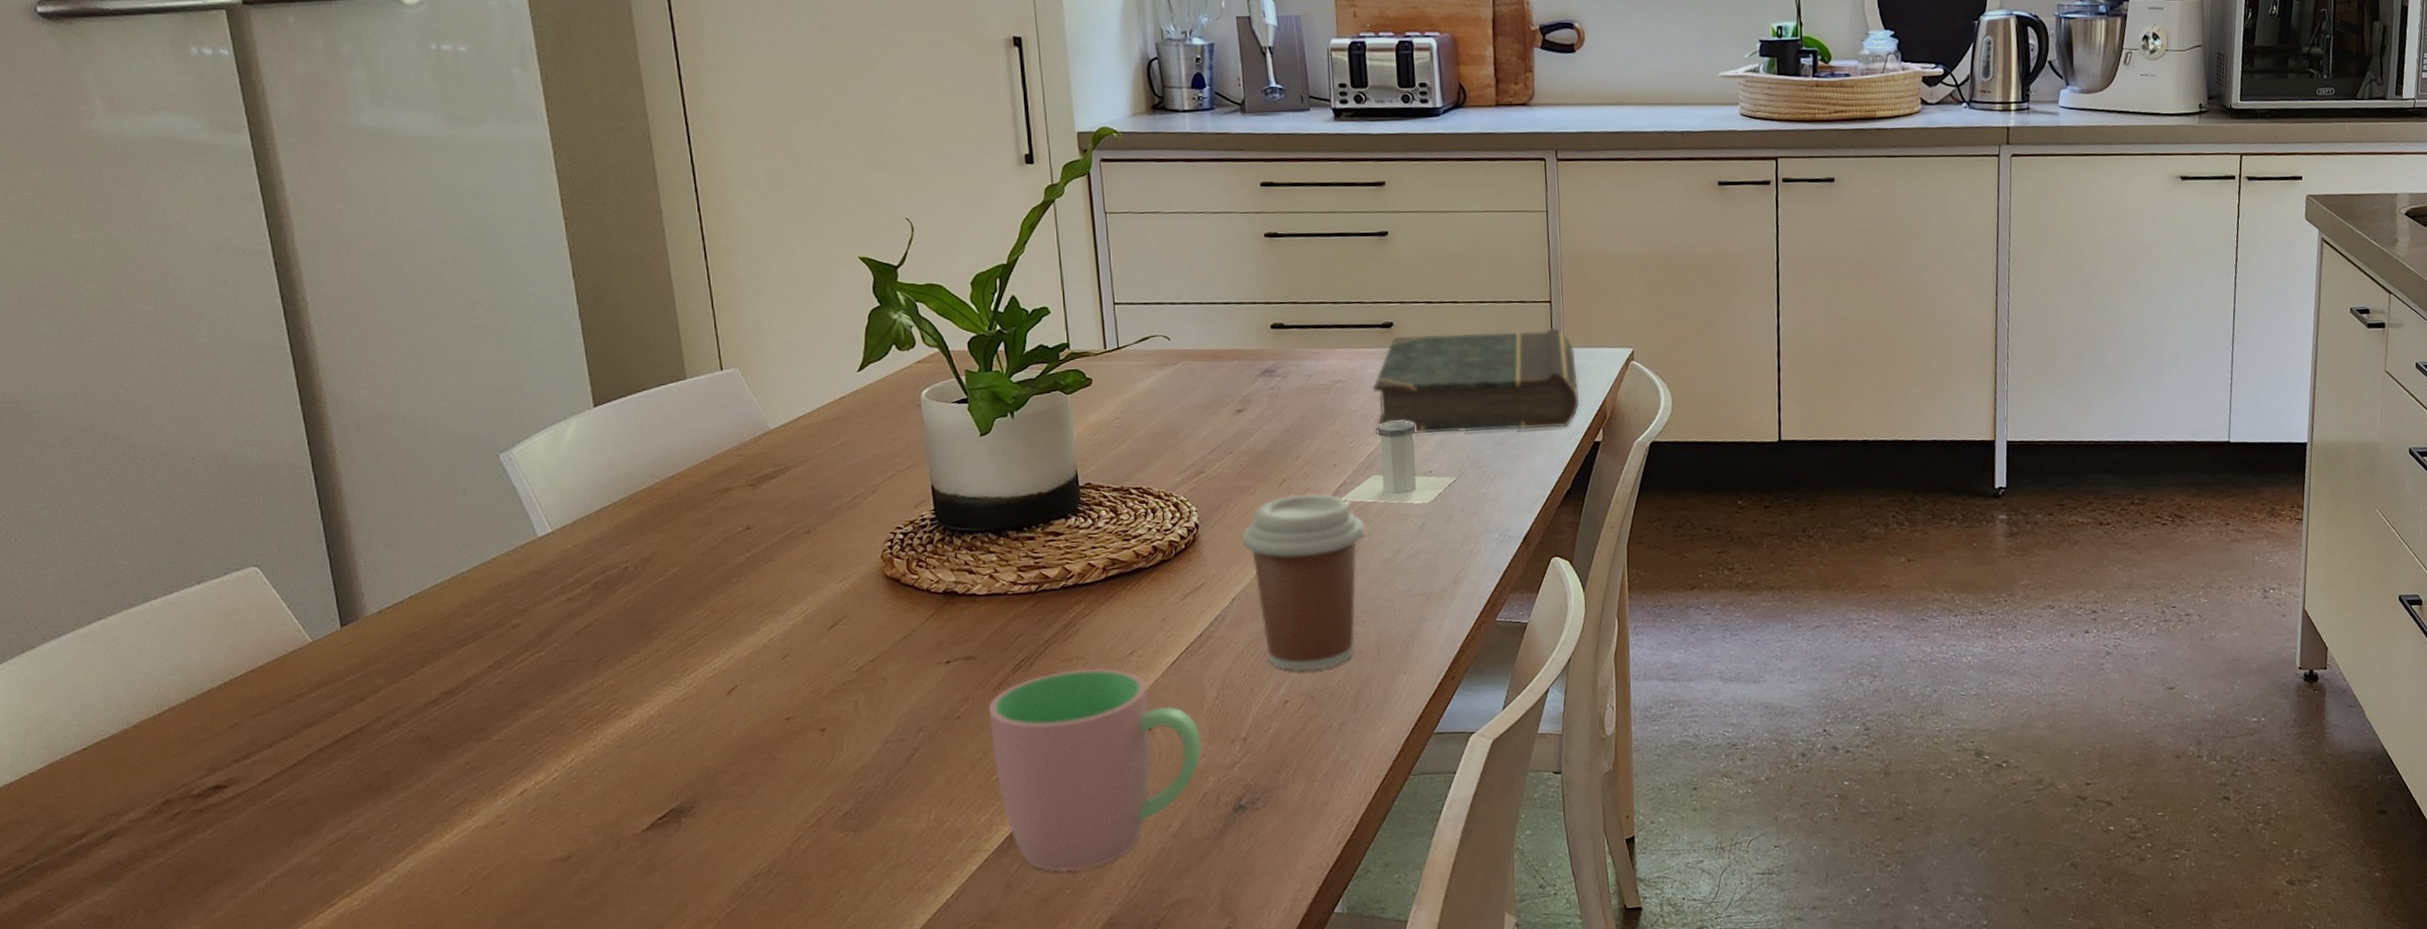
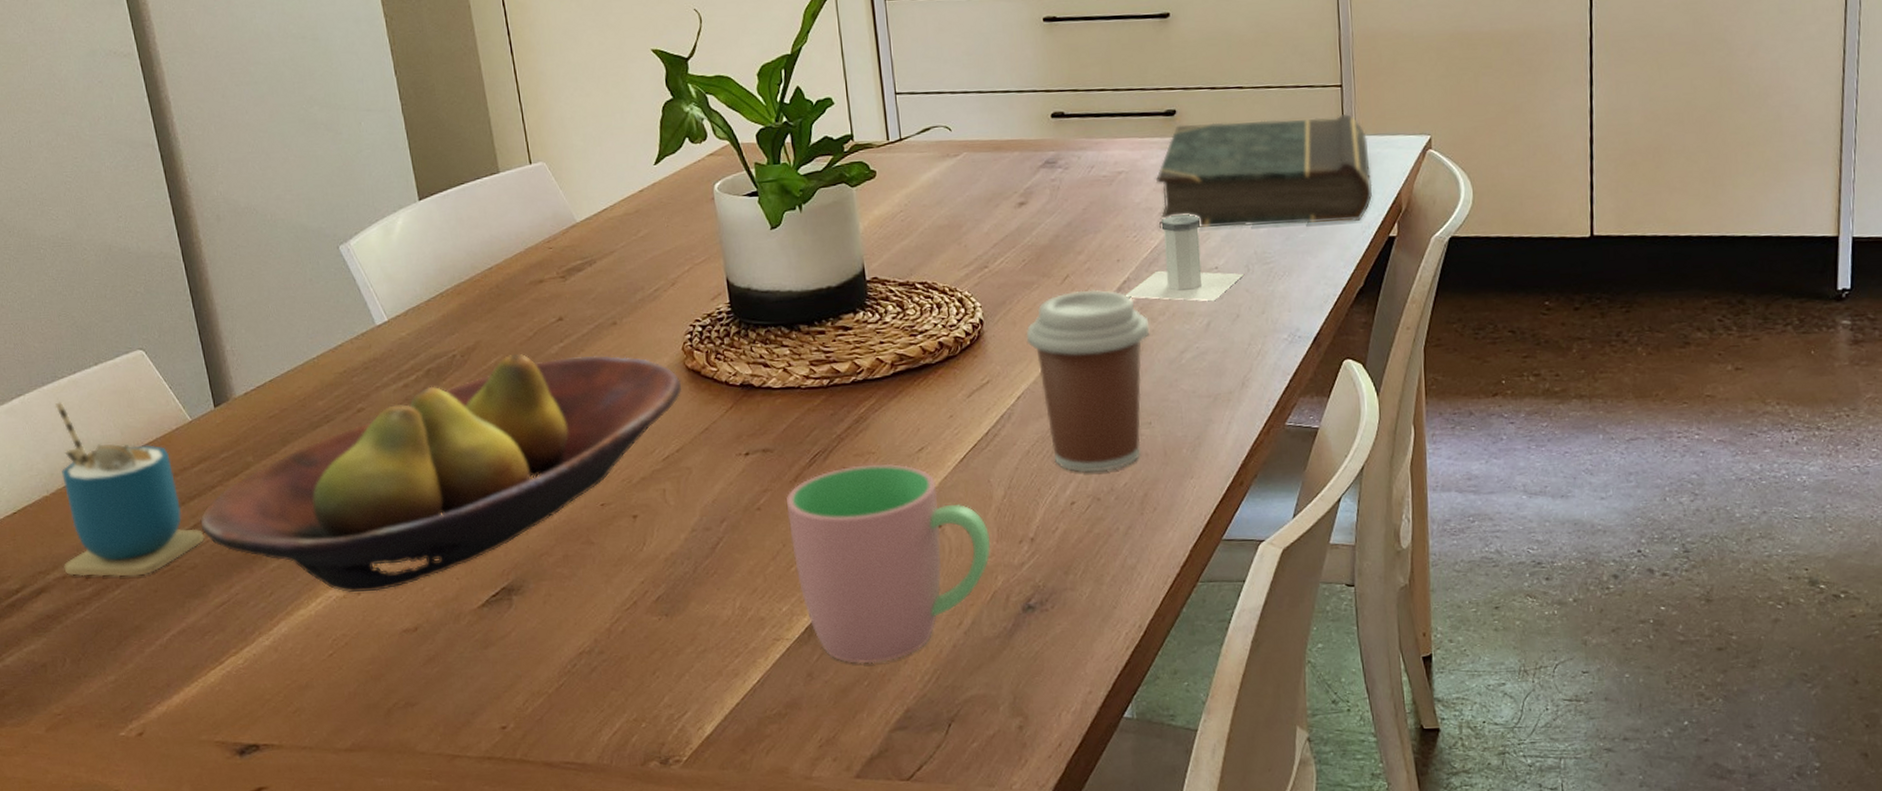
cup: none [142,625,321,817] -> present [55,402,205,577]
fruit bowl: none [316,564,880,822] -> present [200,353,682,593]

